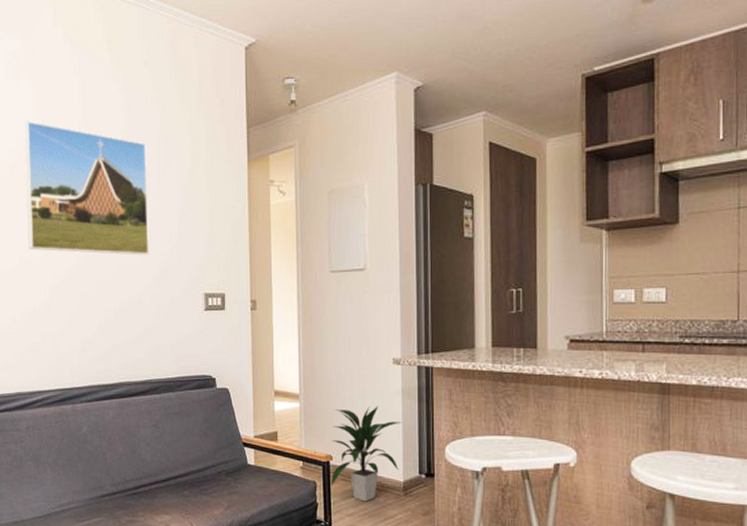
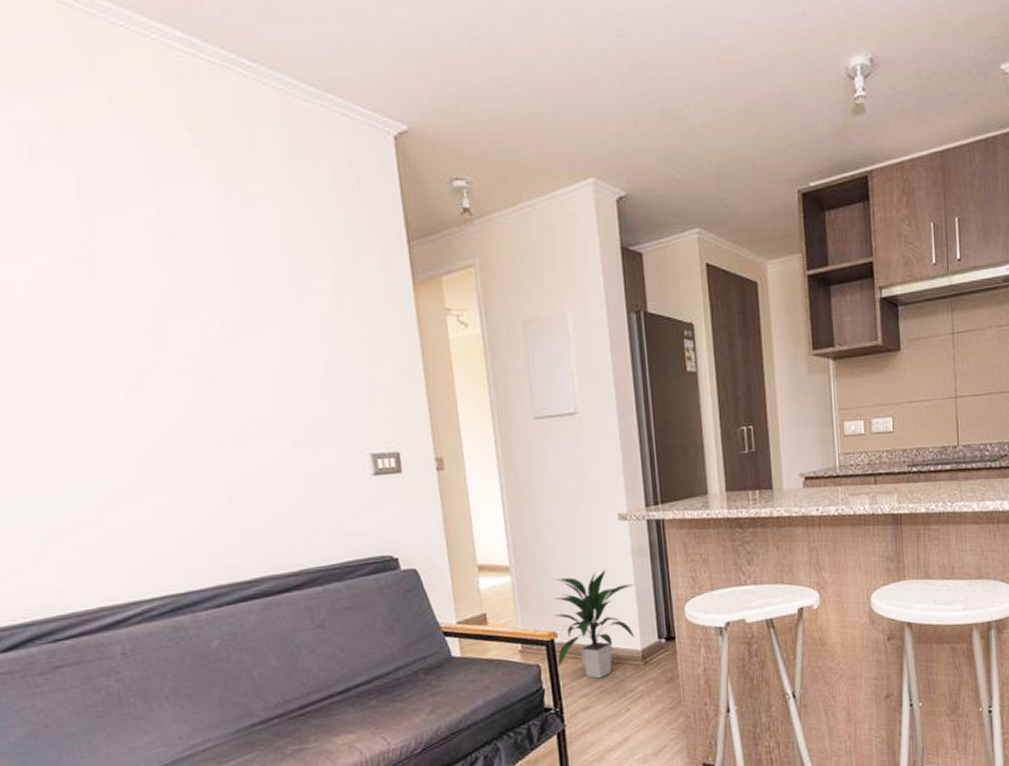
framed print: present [24,121,149,255] -> none [58,224,285,410]

